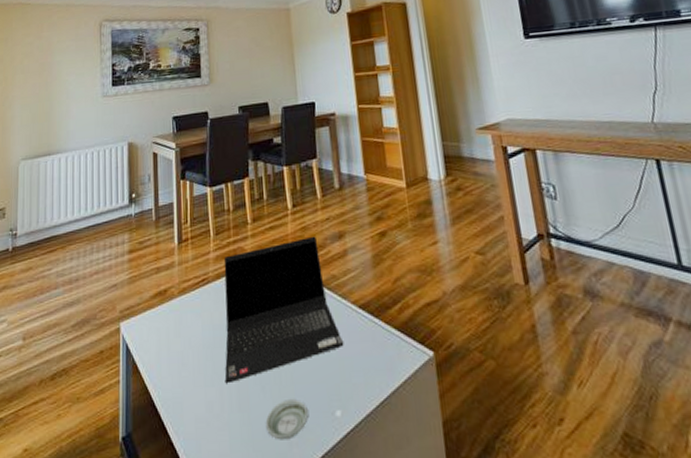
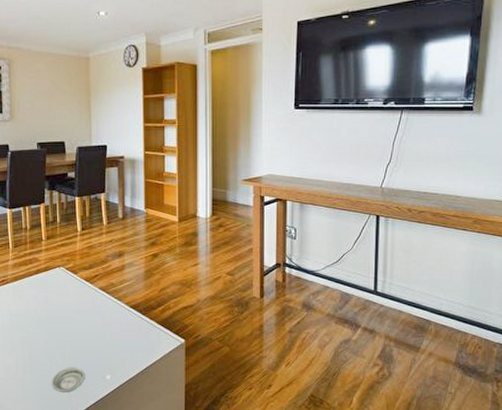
laptop computer: present [223,236,344,384] -> none [19,253,117,355]

